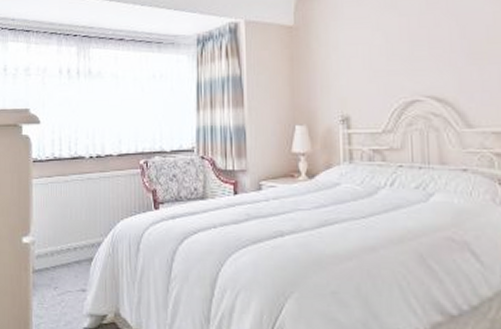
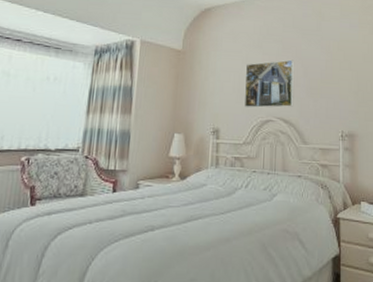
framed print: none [376,17,449,86] -> present [245,59,295,108]

